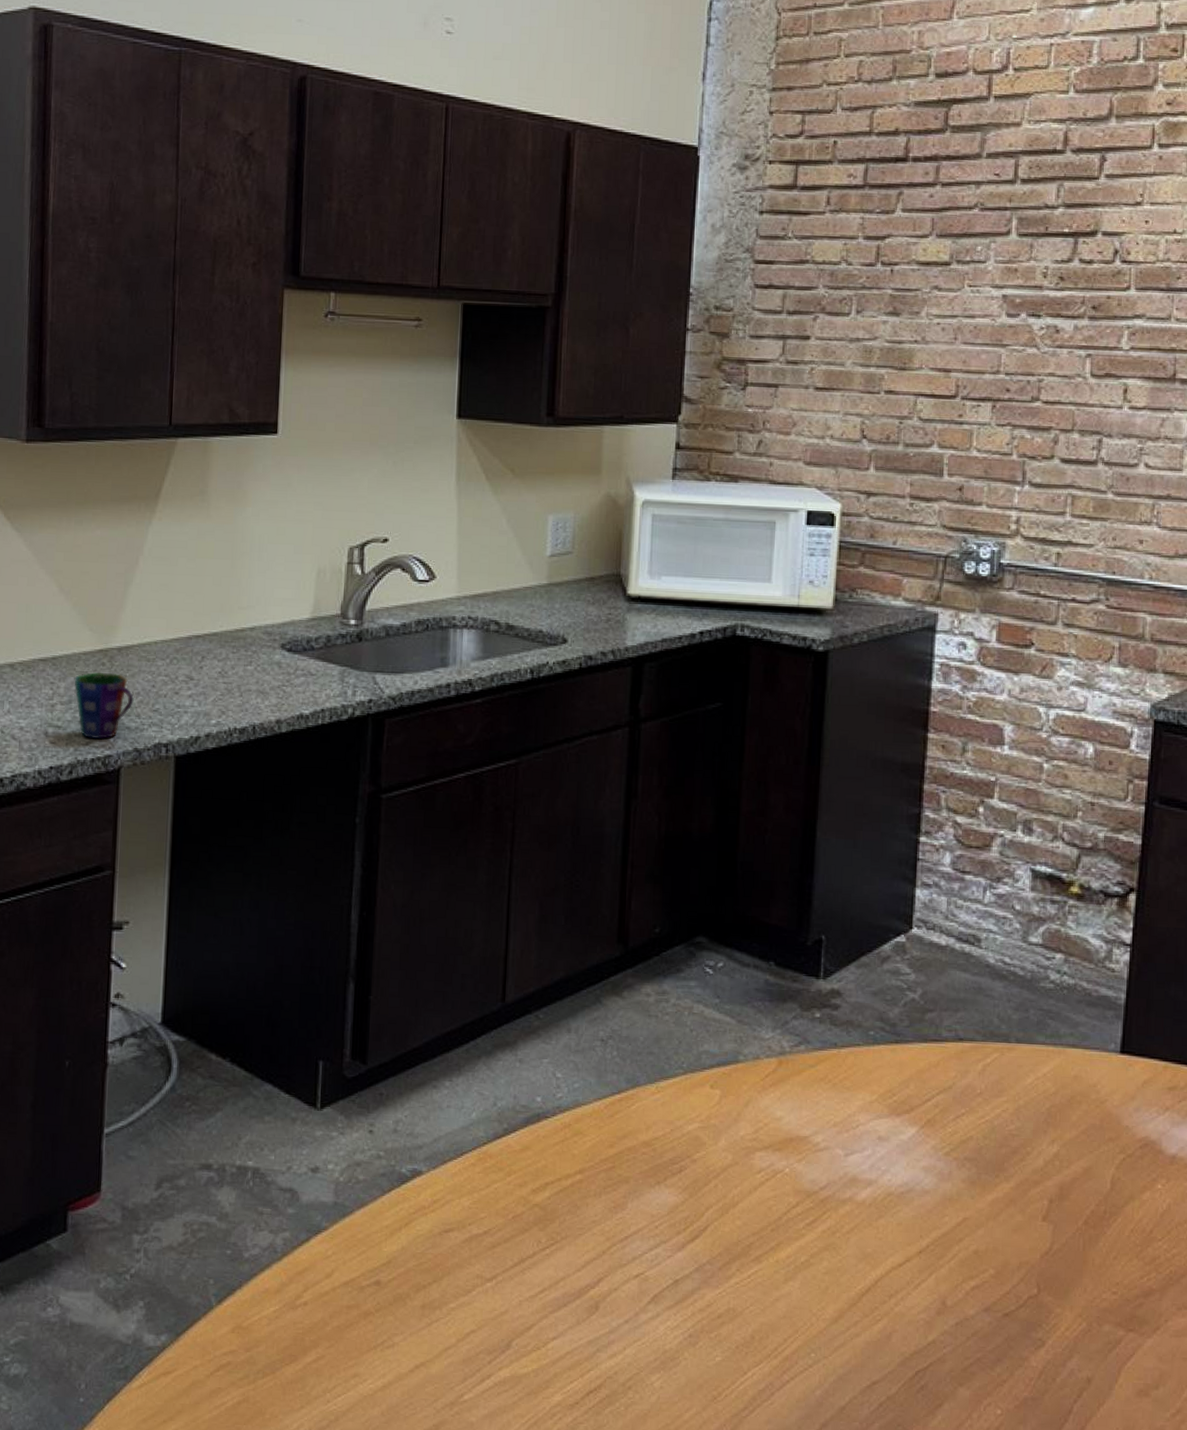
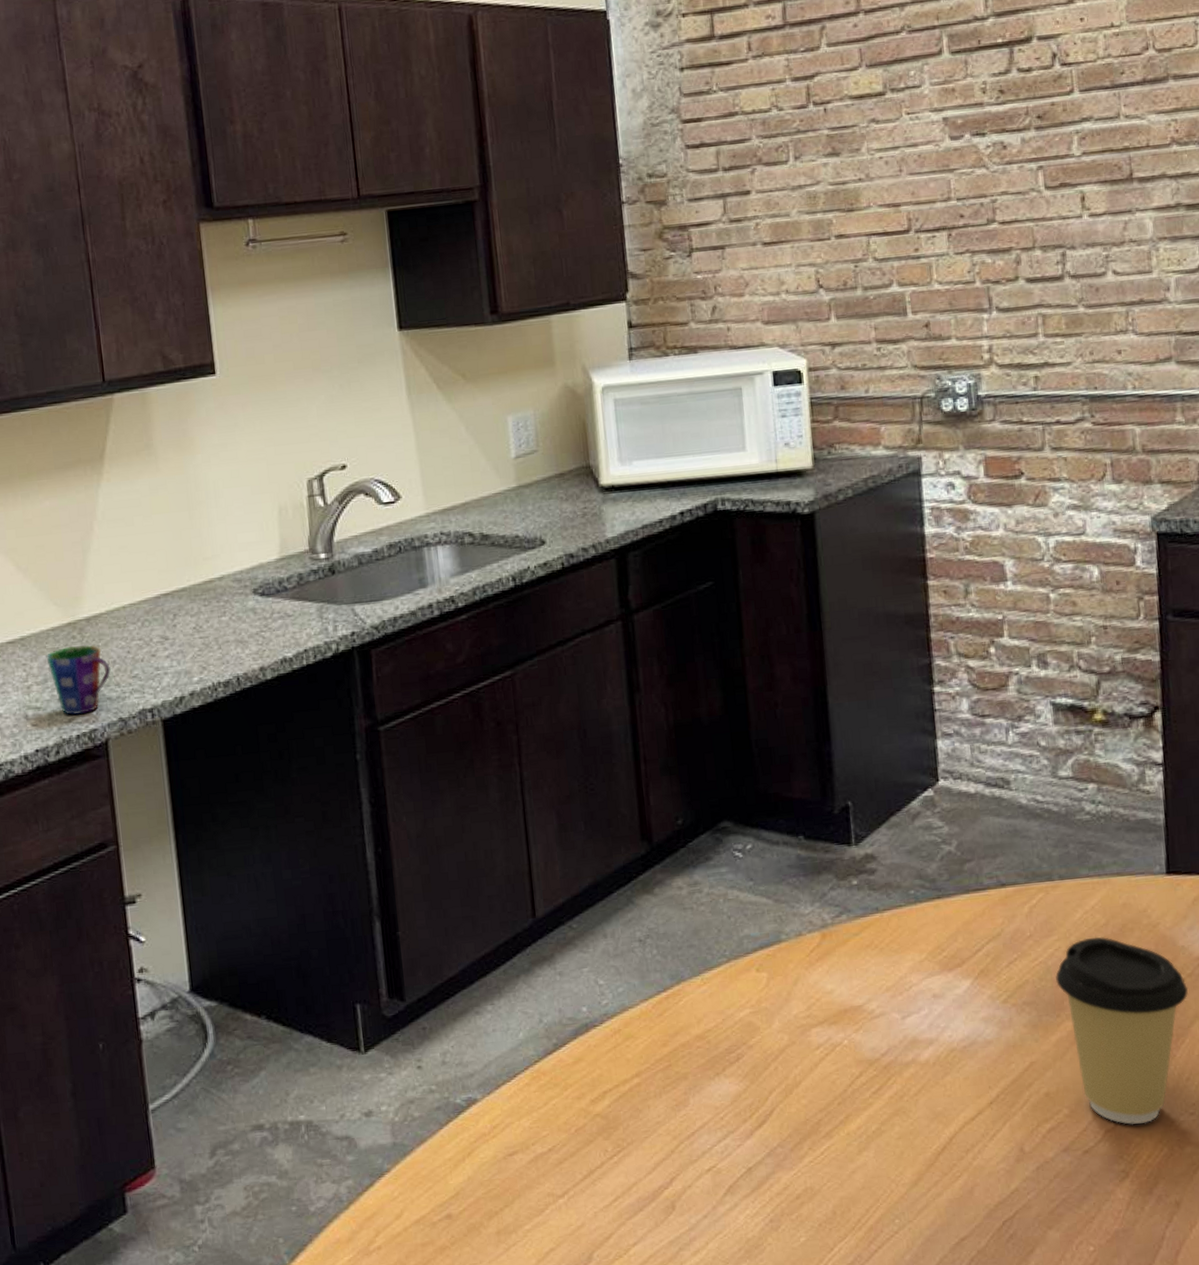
coffee cup: none [999,1103,1127,1296] -> present [1056,936,1189,1124]

